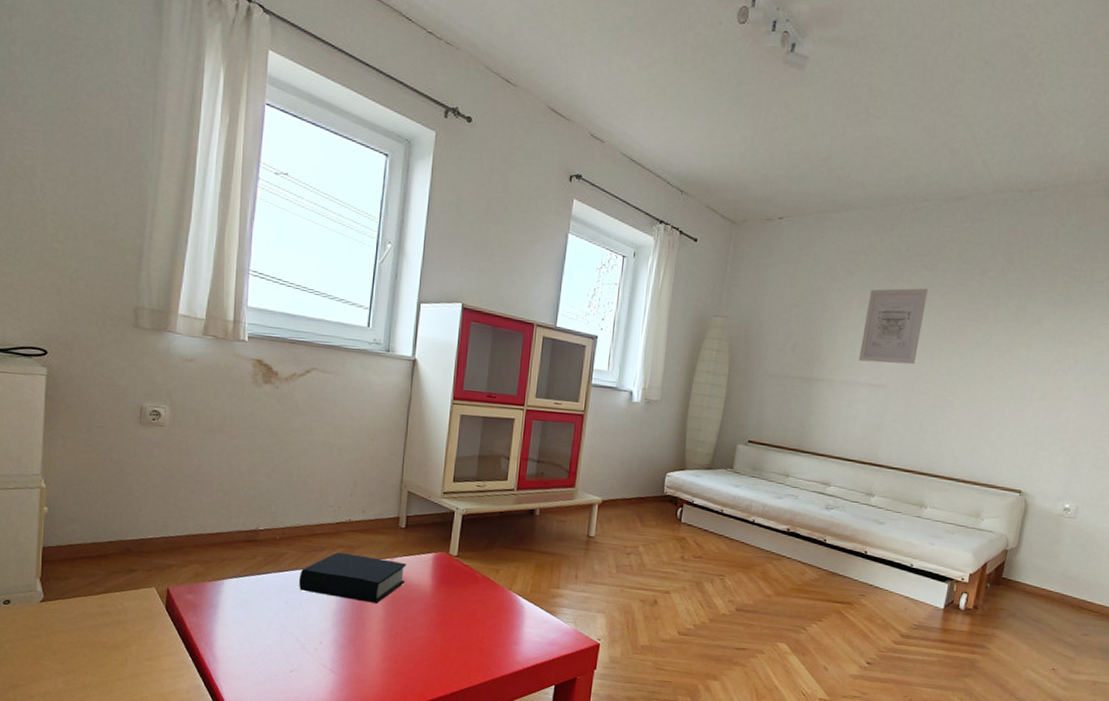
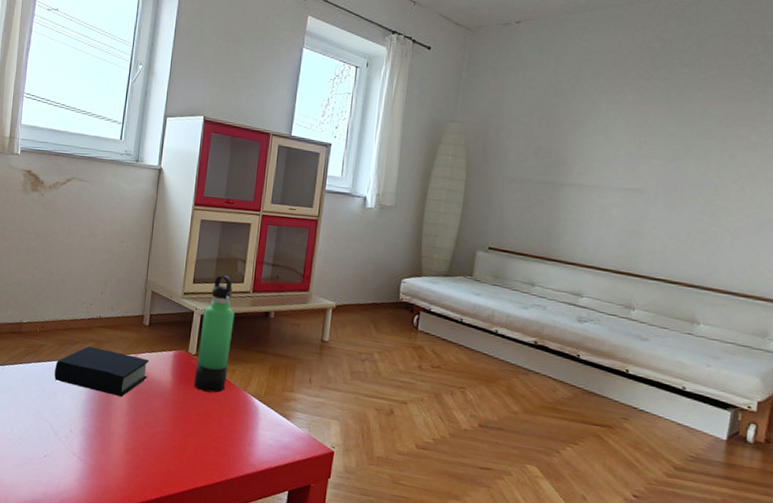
thermos bottle: none [455,472,499,594] -> present [193,274,235,393]
wall art: present [859,288,928,365] -> none [611,86,690,168]

